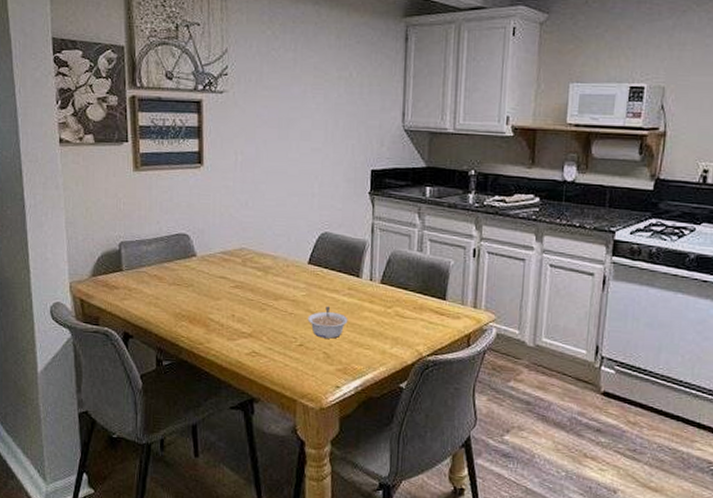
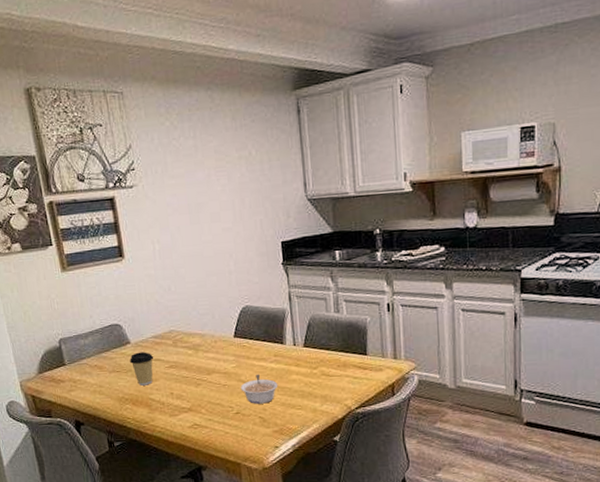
coffee cup: none [193,267,218,304] -> present [130,352,153,386]

